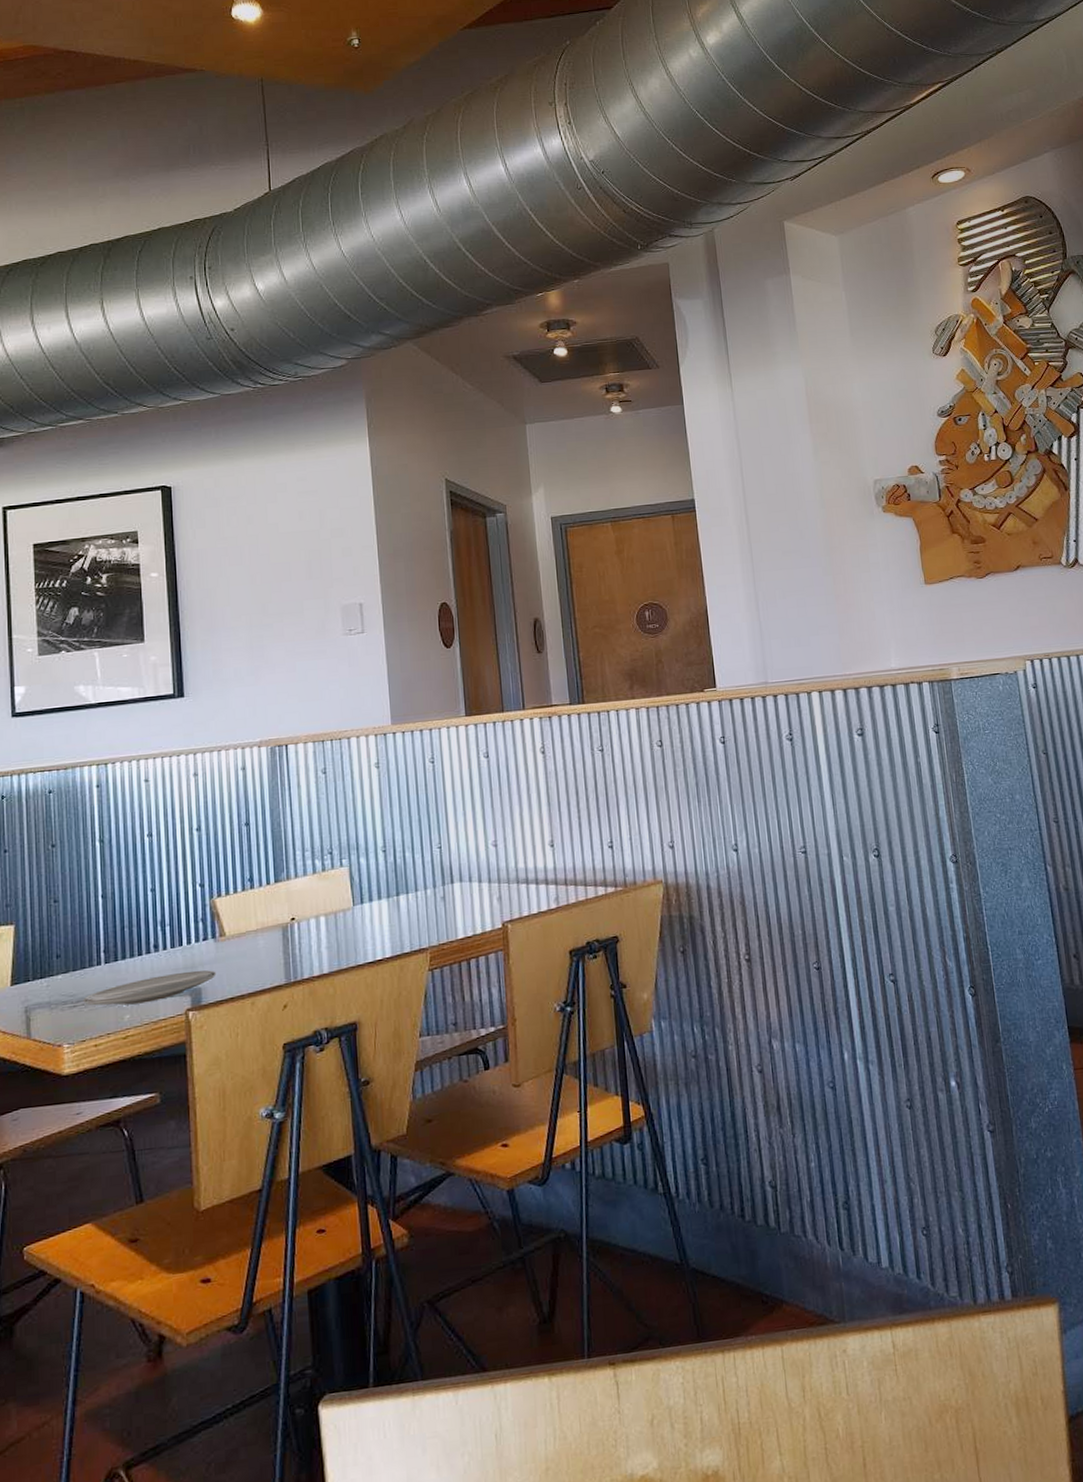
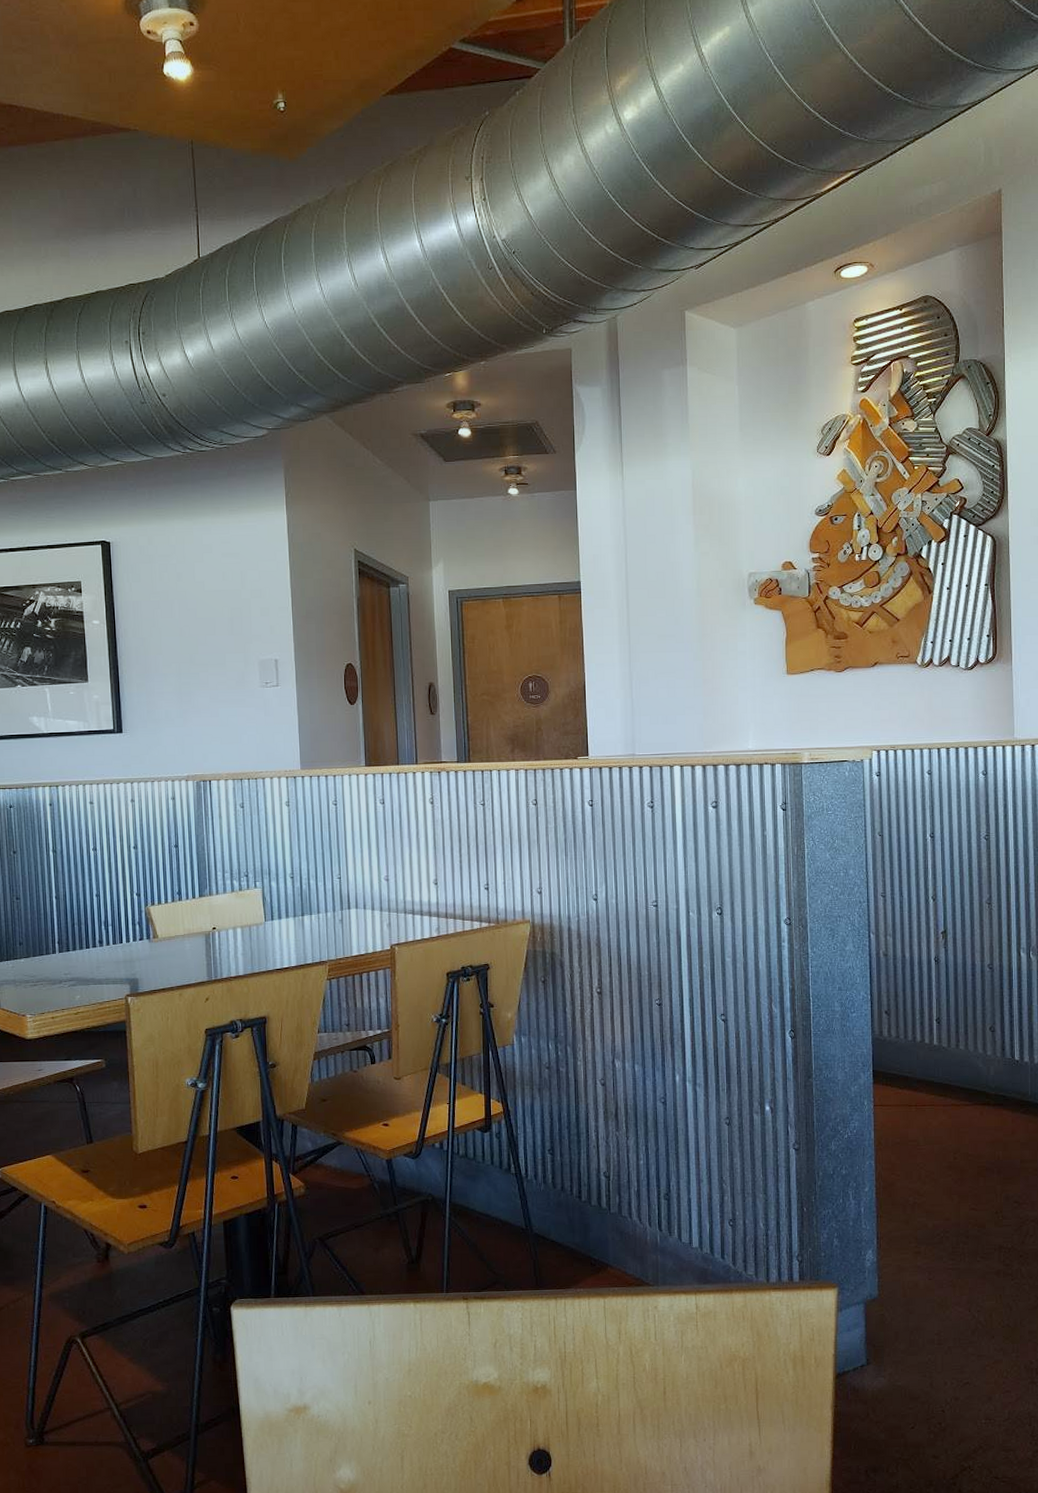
plate: present [83,970,216,1006] -> none [42,964,151,988]

